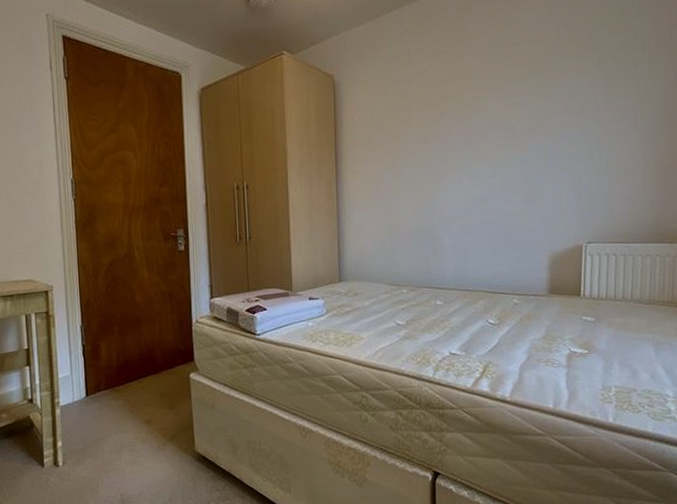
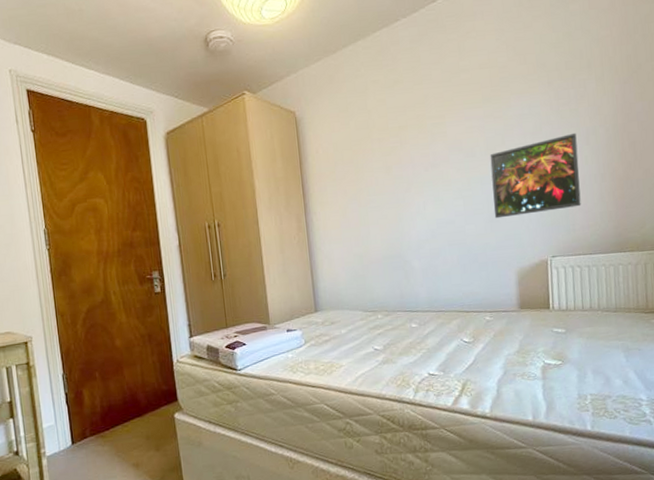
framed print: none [531,116,624,200] -> present [490,132,581,219]

